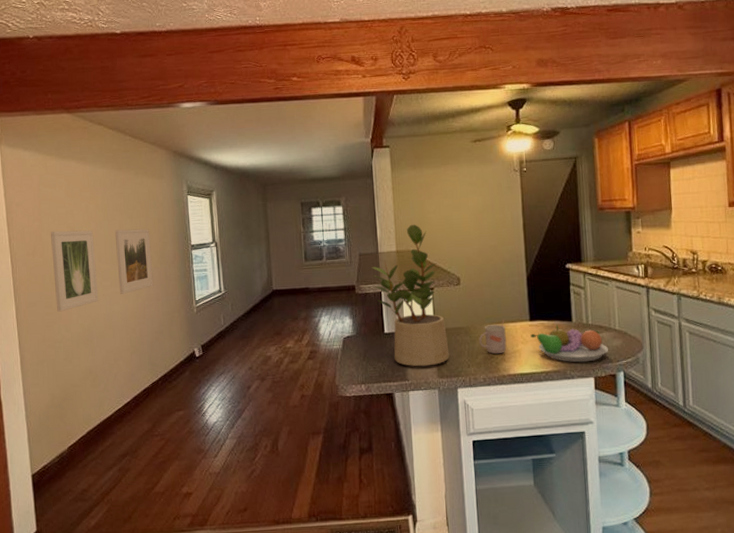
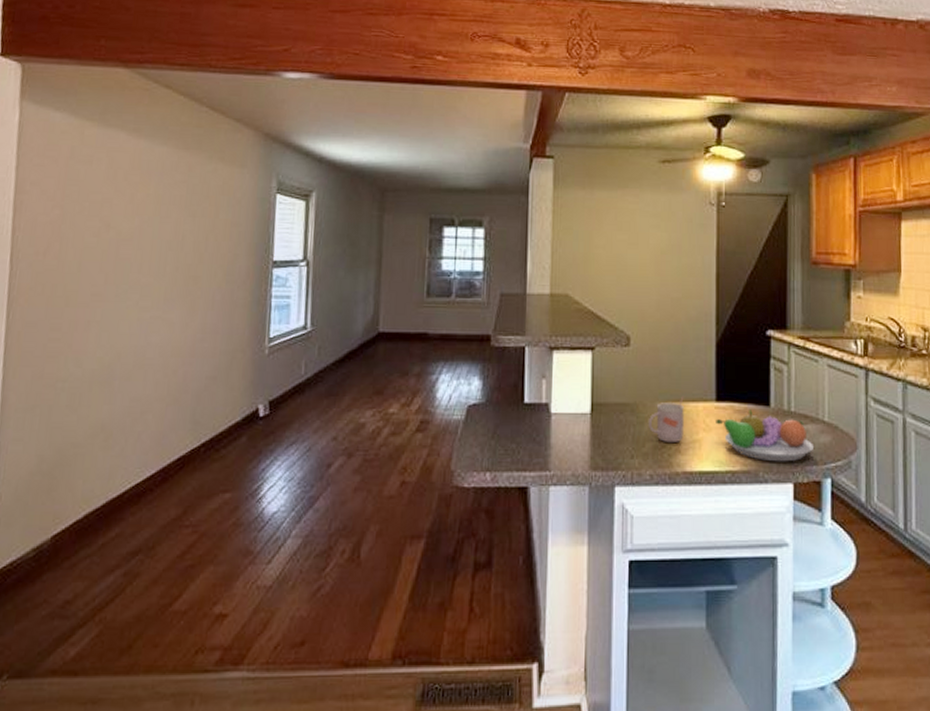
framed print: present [51,230,99,312] -> none [67,224,137,338]
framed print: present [114,229,154,294] -> none [162,230,217,320]
potted plant: present [371,224,450,367] -> none [515,260,608,453]

